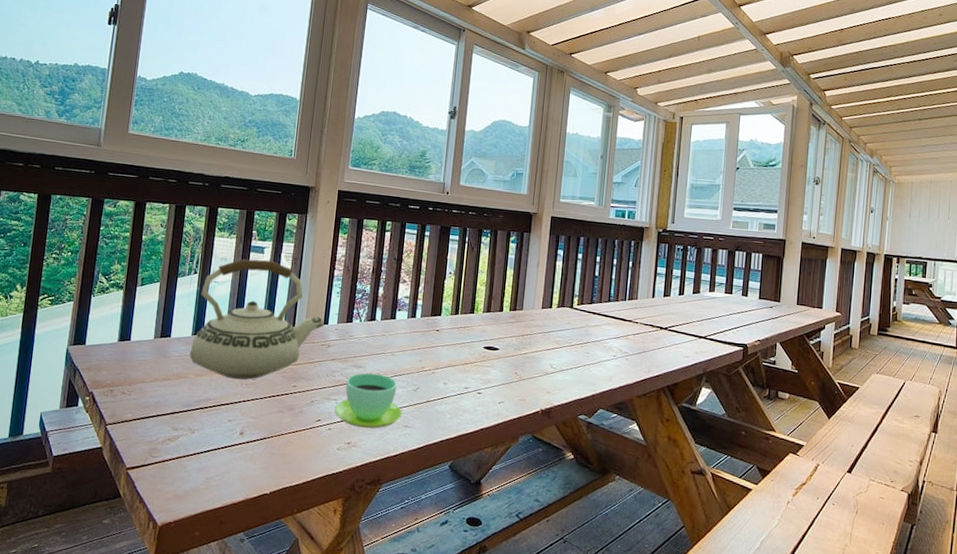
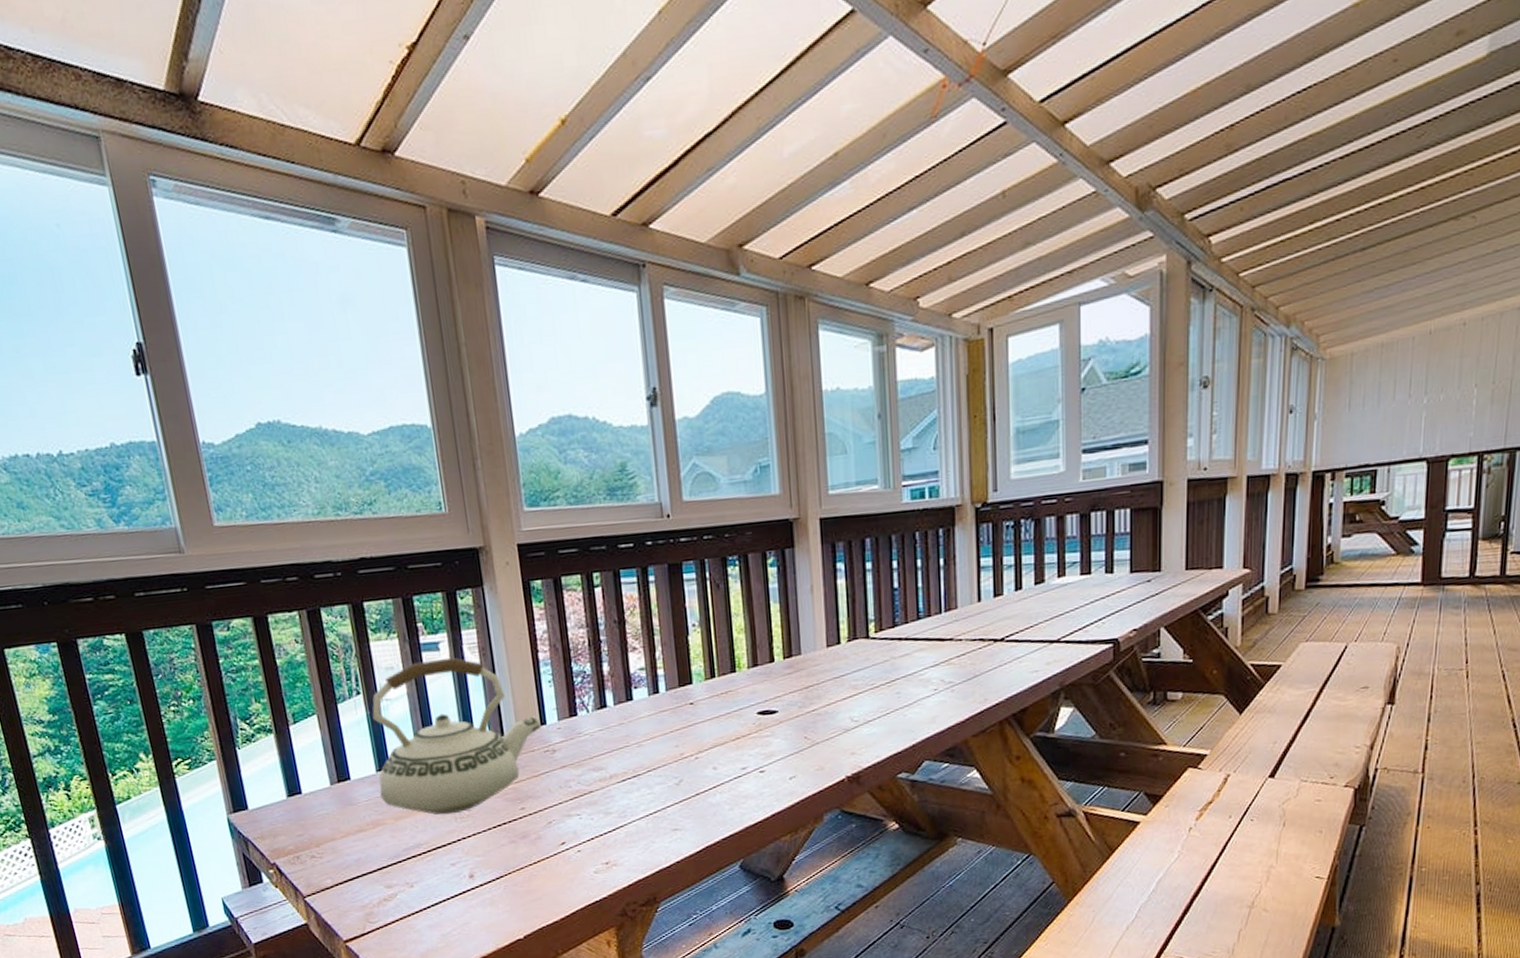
cup: present [334,373,402,429] -> none [580,772,667,842]

